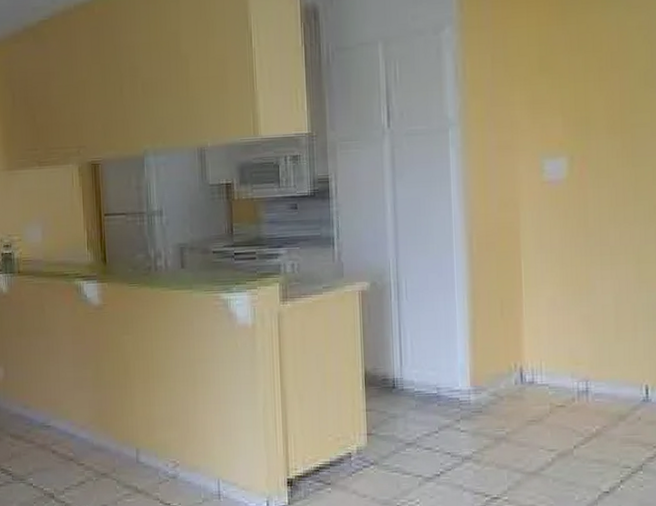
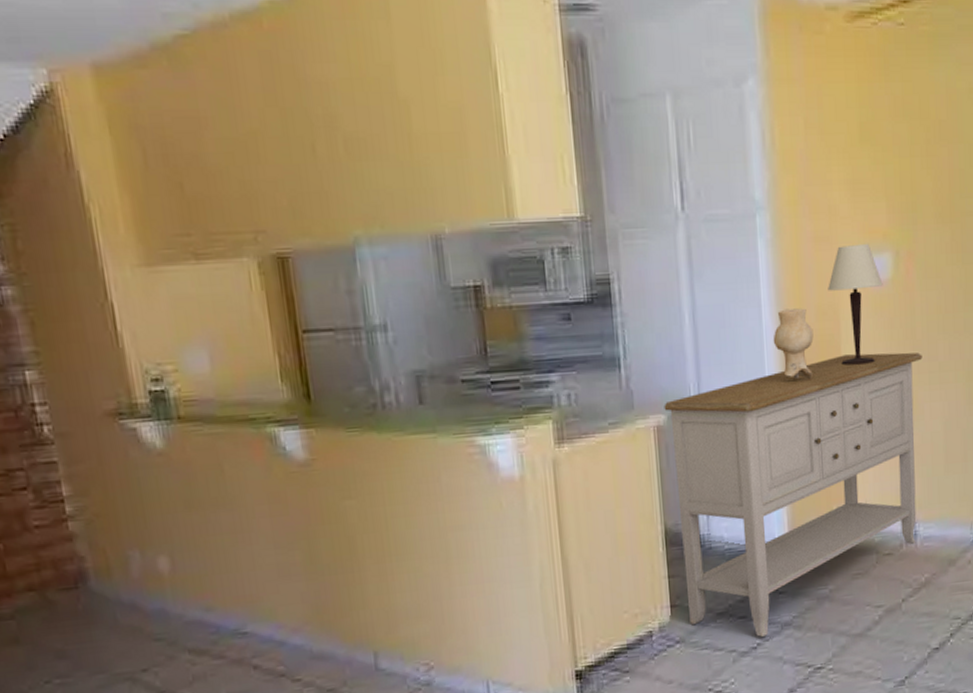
sideboard: none [368,238,595,466] -> present [664,352,922,637]
decorative vase: none [460,201,496,258] -> present [773,308,814,380]
table lamp: none [509,150,559,248] -> present [828,243,883,366]

